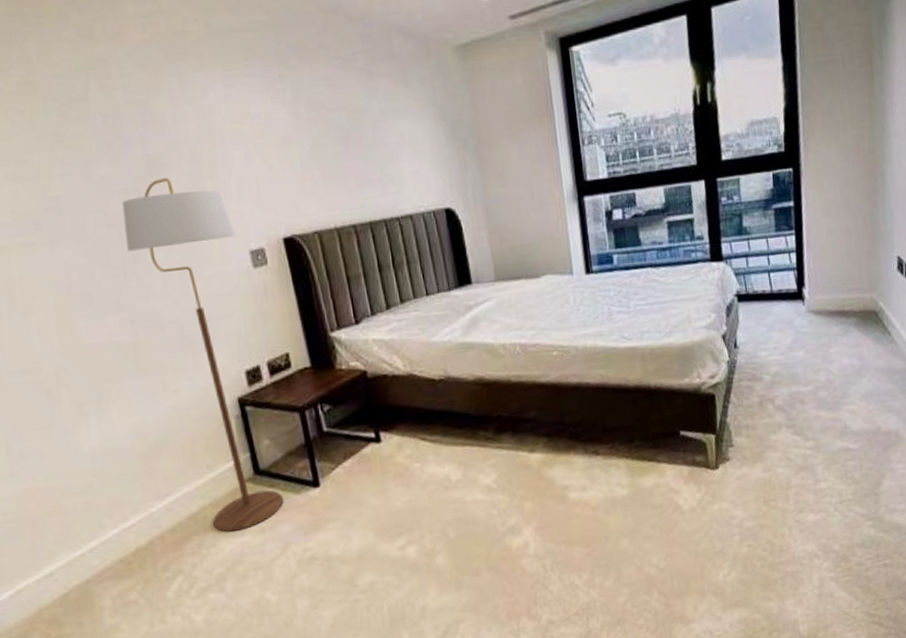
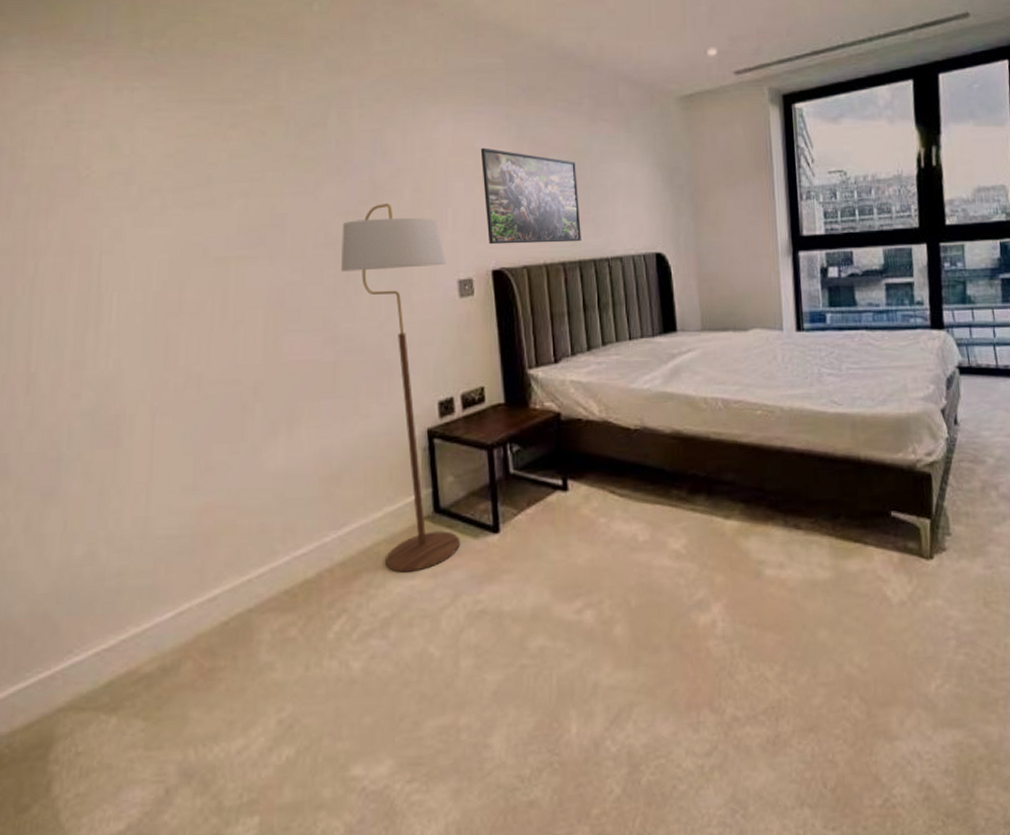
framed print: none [256,112,370,213] -> present [480,147,581,245]

